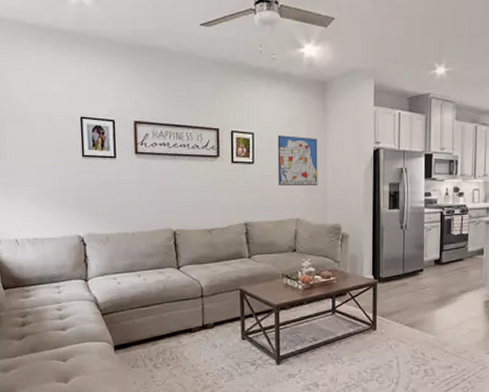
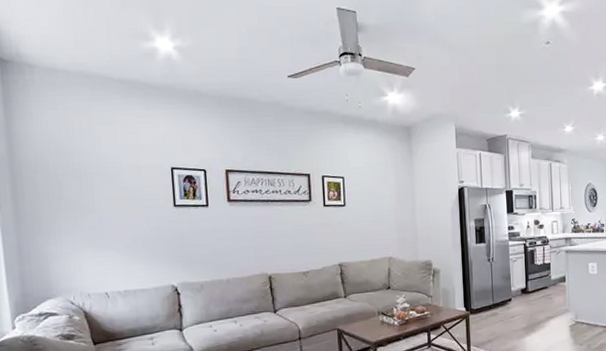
wall art: present [277,135,318,187] -> none [367,178,408,226]

